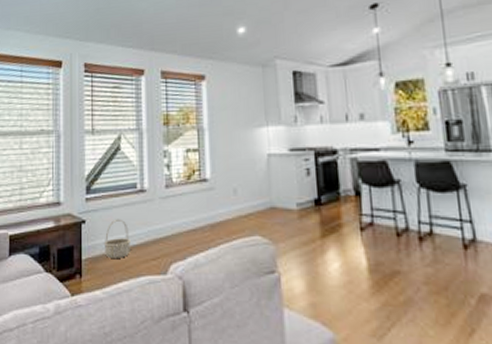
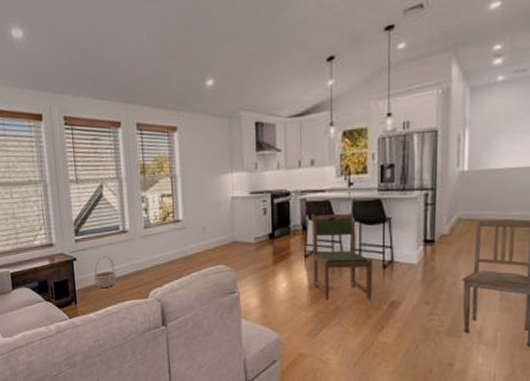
dining chair: none [365,176,454,293] -> present [311,212,372,301]

